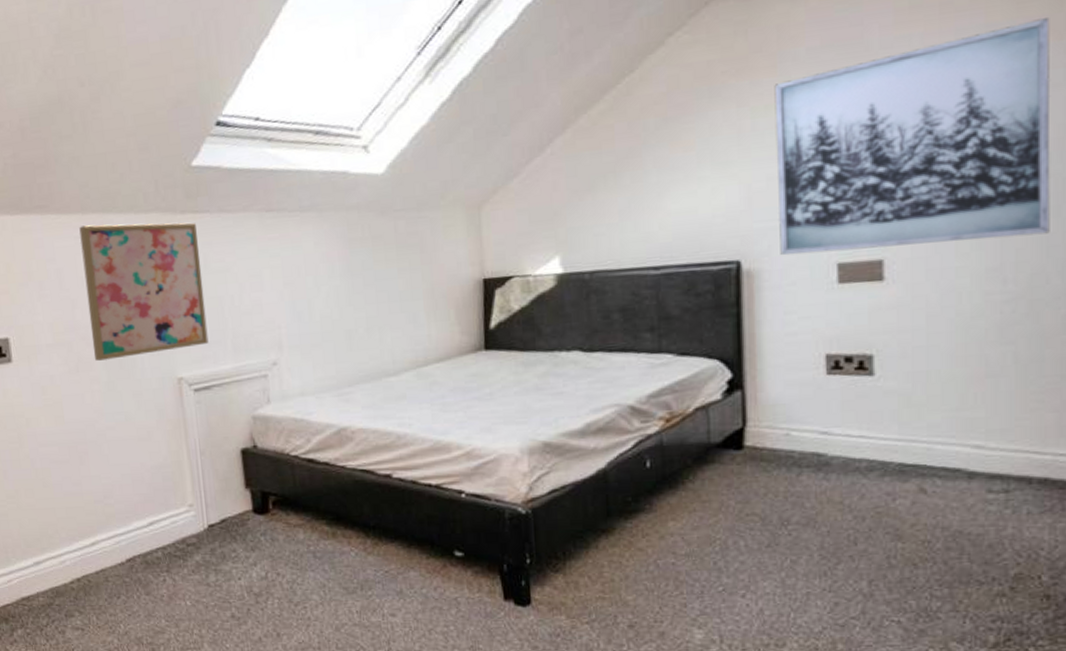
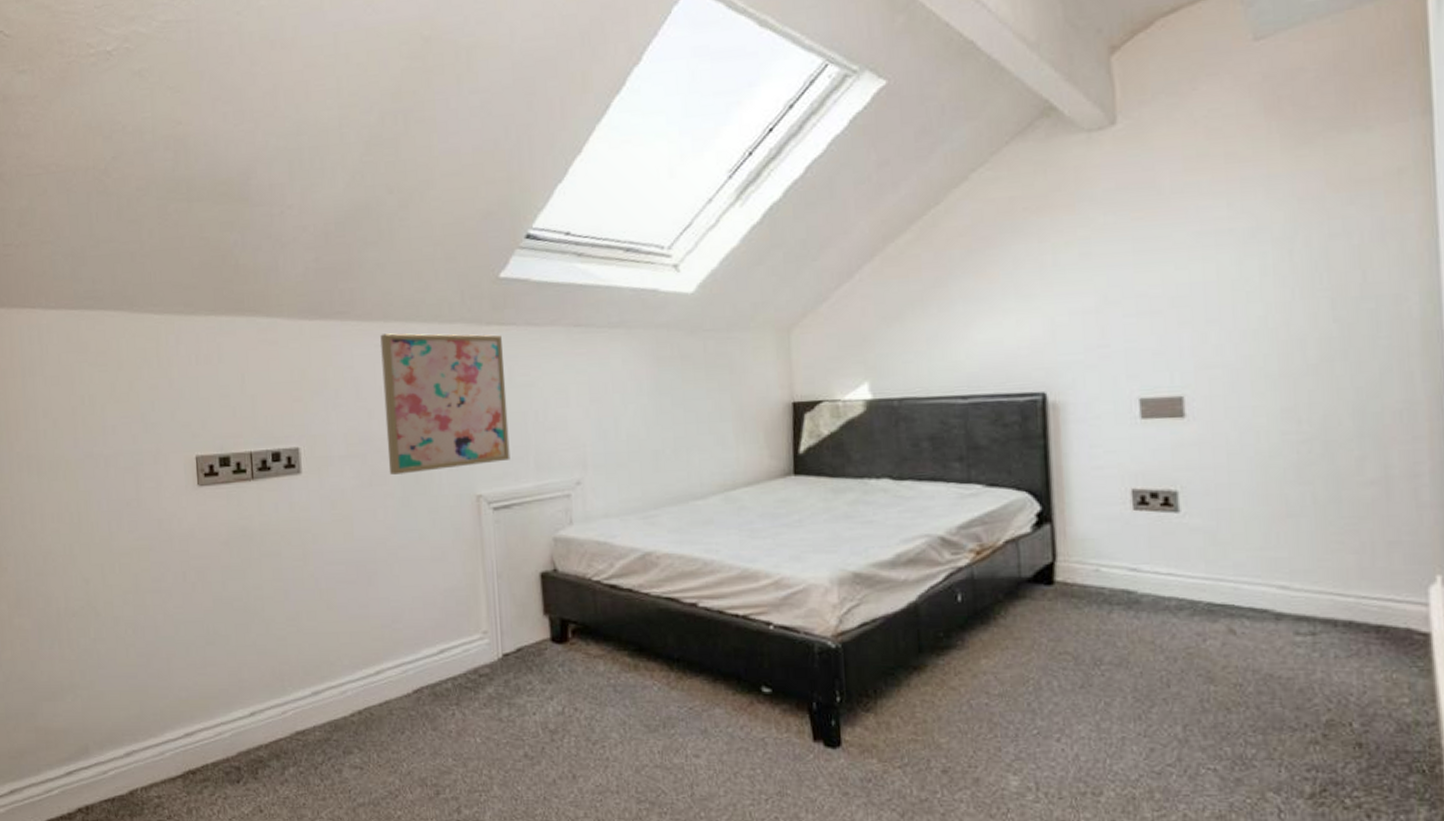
wall art: present [774,18,1051,256] -> none [1073,172,1339,389]

